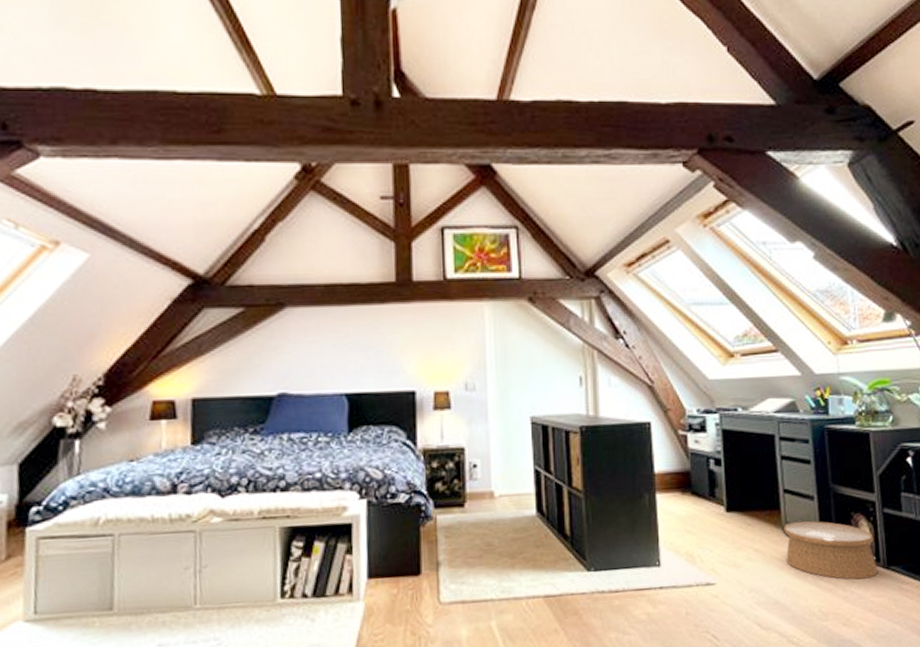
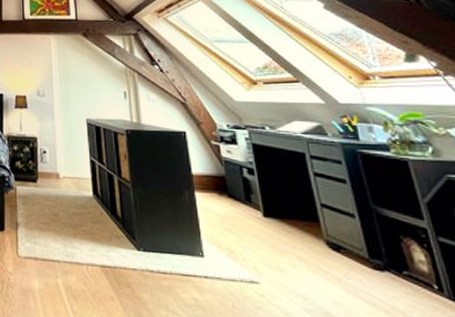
woven basket: present [784,521,879,580] -> none [326,236,444,308]

